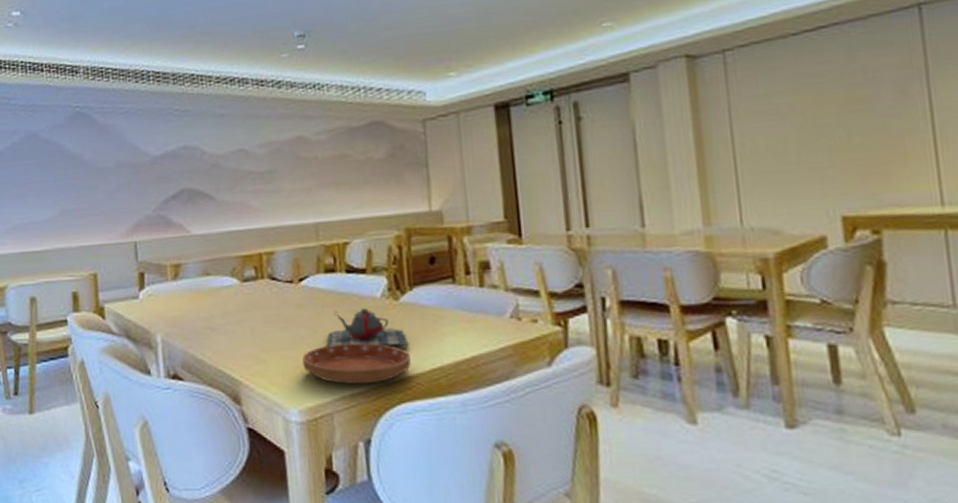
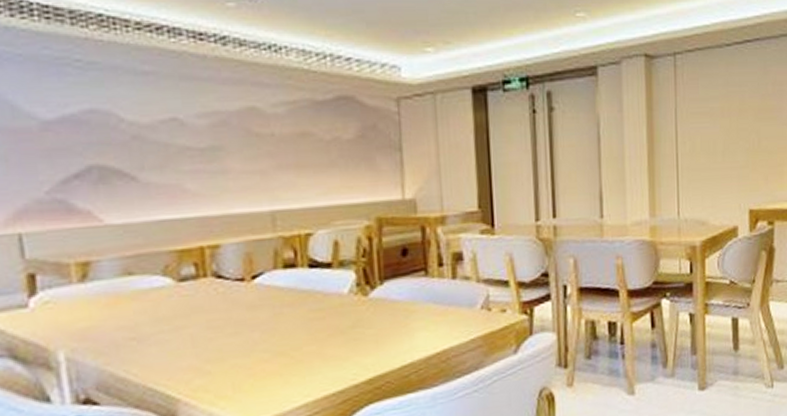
saucer: present [302,342,411,385] -> none [256,343,380,390]
teapot: present [326,308,409,347] -> none [285,306,379,351]

